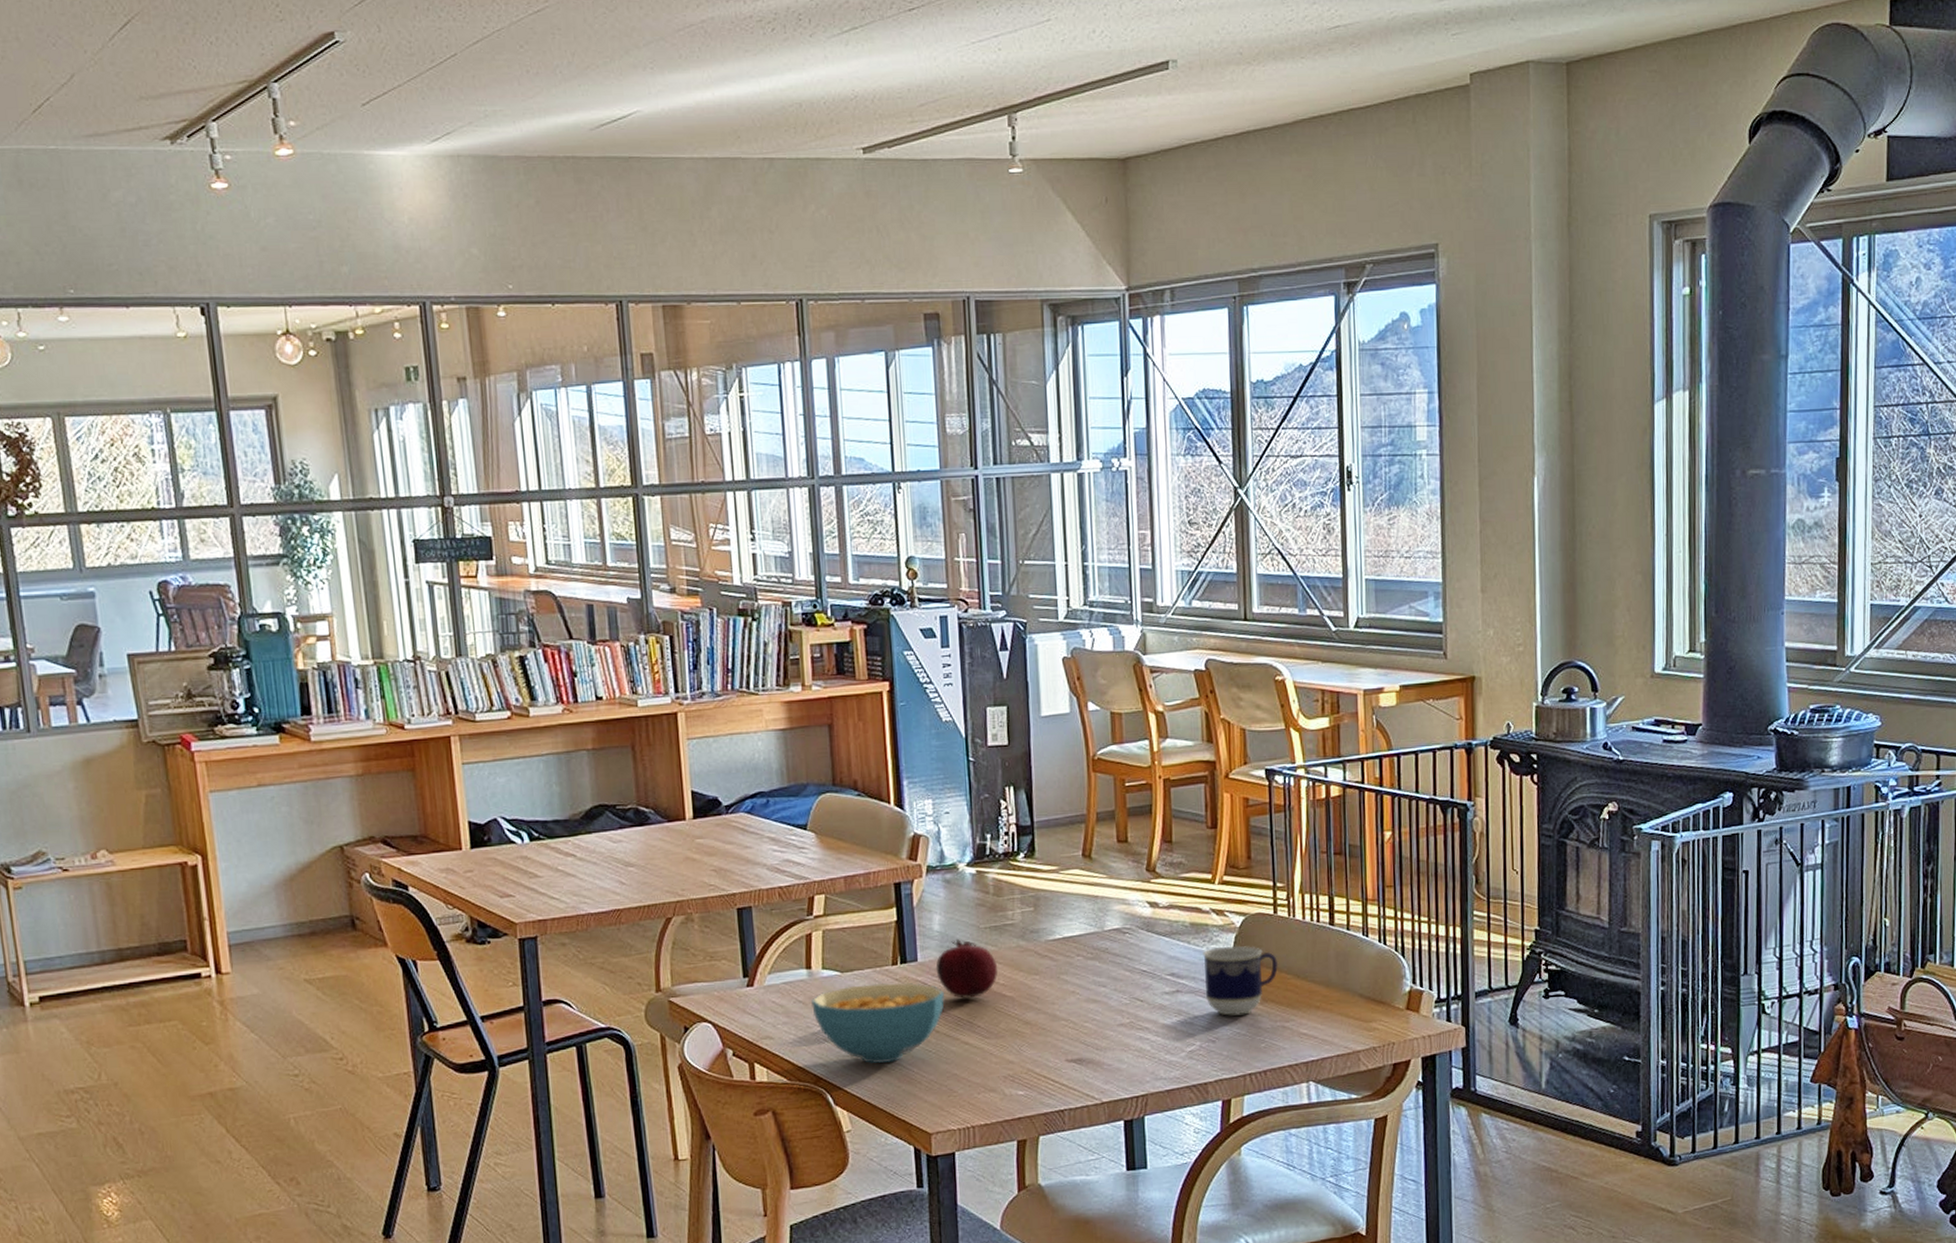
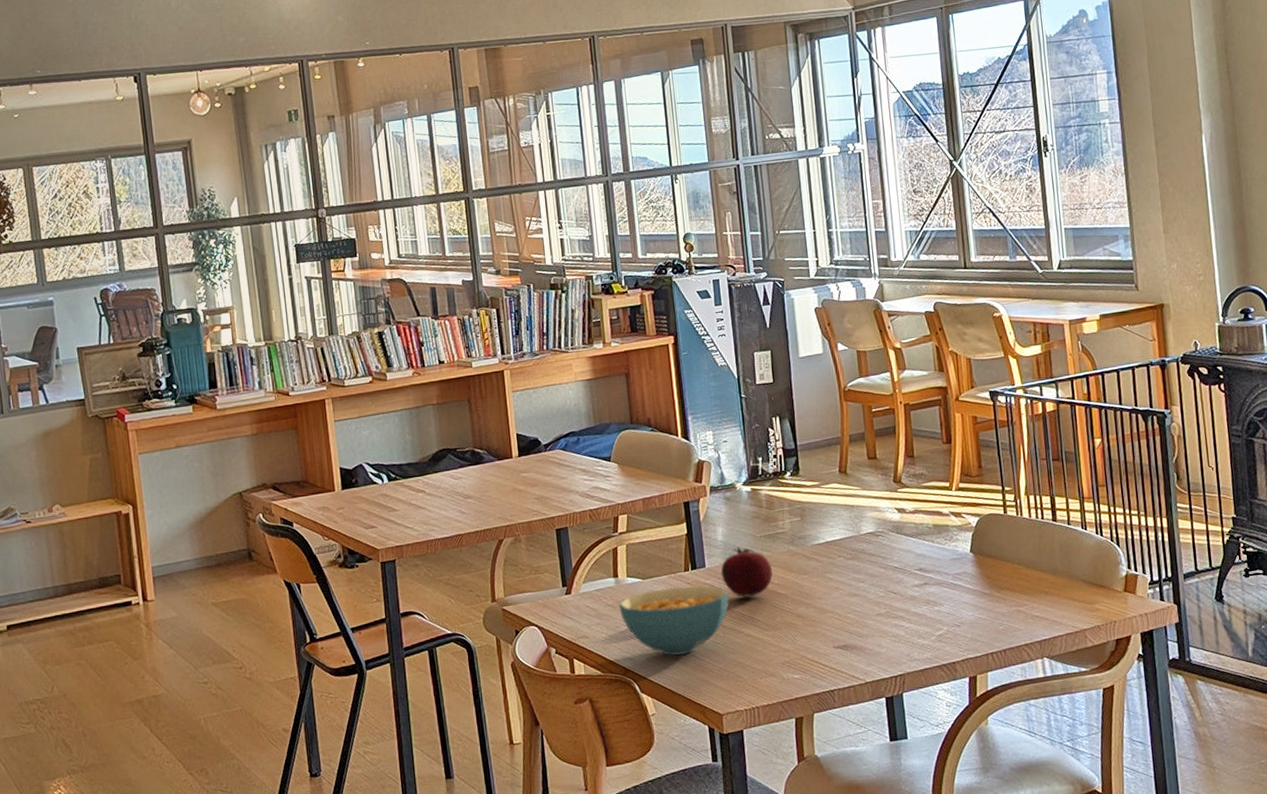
cup: present [1203,945,1279,1016] -> none [945,542,1011,603]

